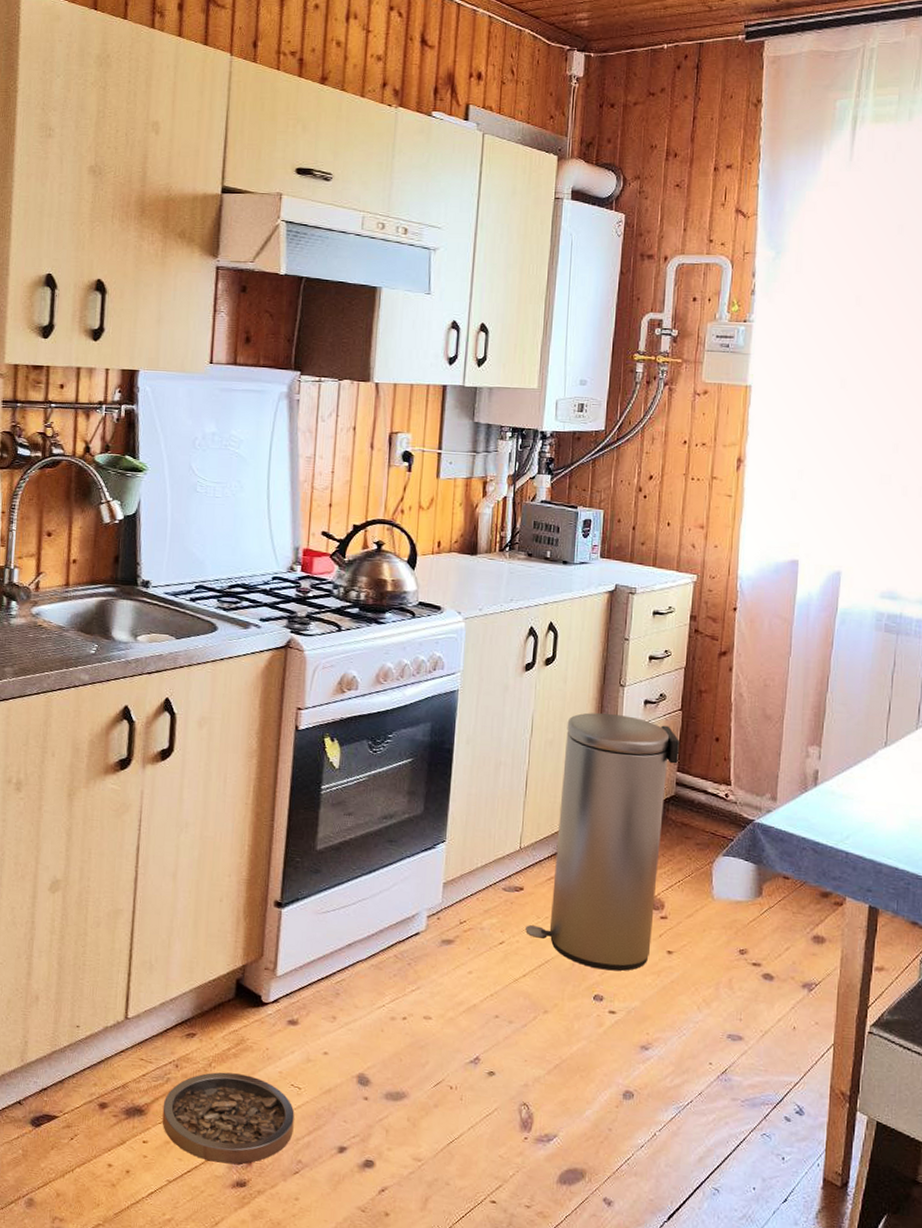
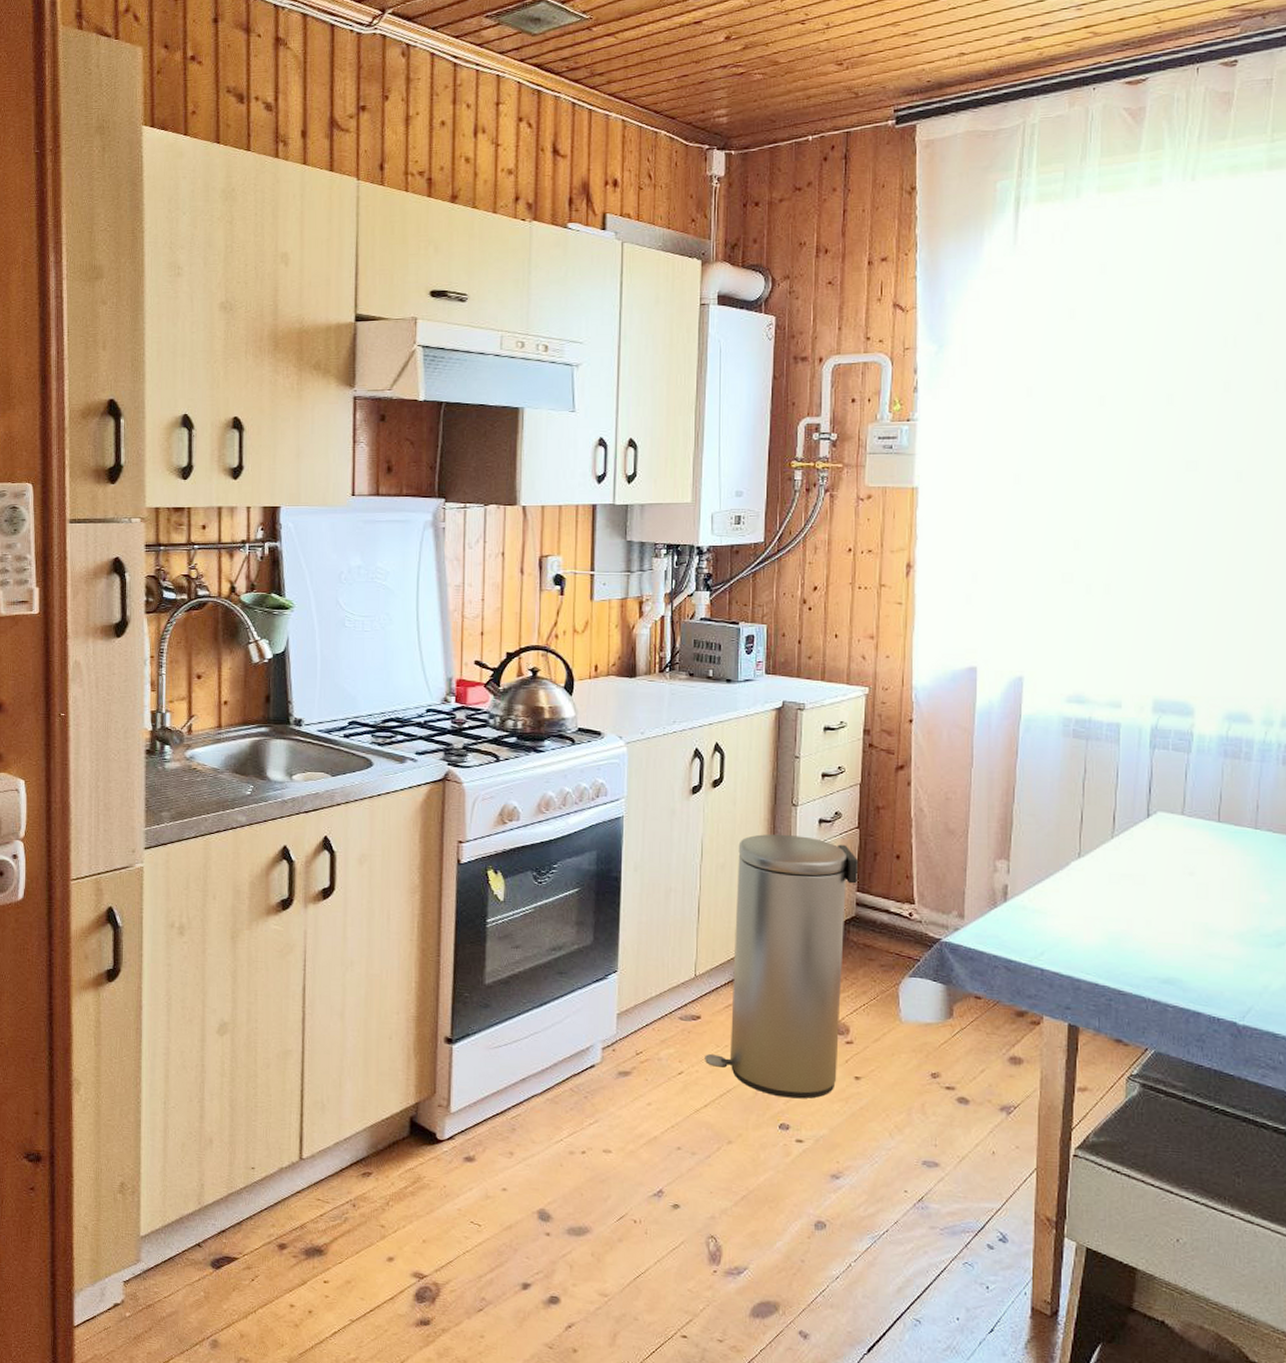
pet bowl: present [162,1072,295,1164] -> none [342,1210,476,1303]

